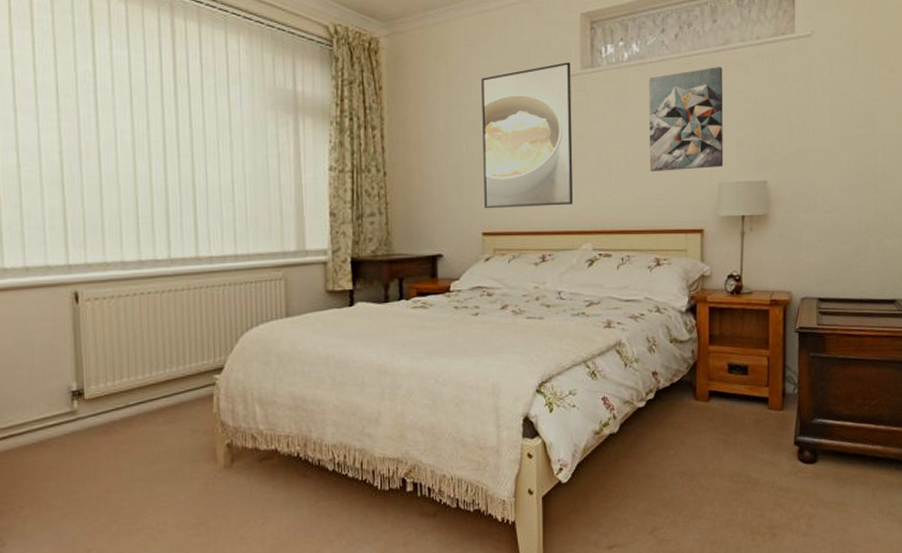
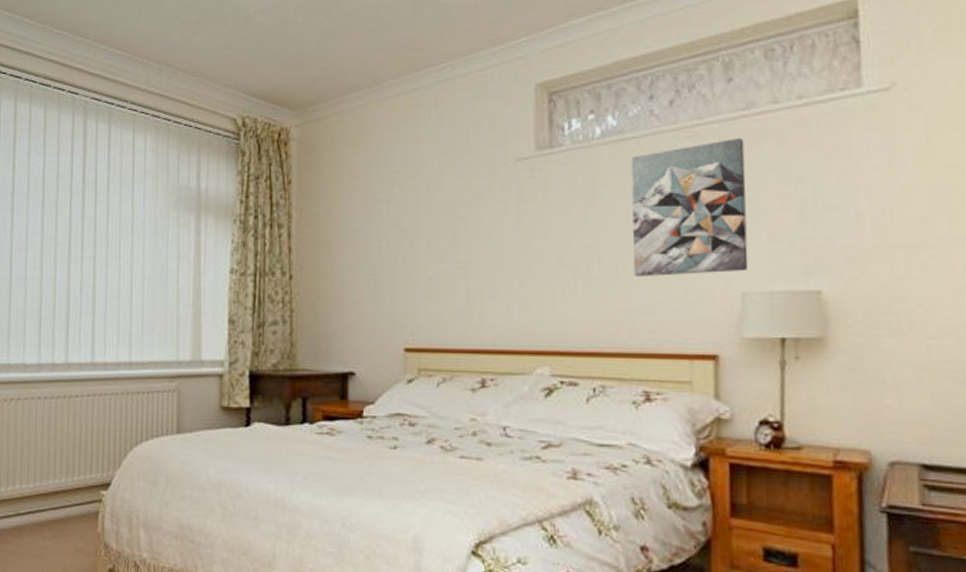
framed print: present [481,62,573,209] -> none [407,143,524,320]

